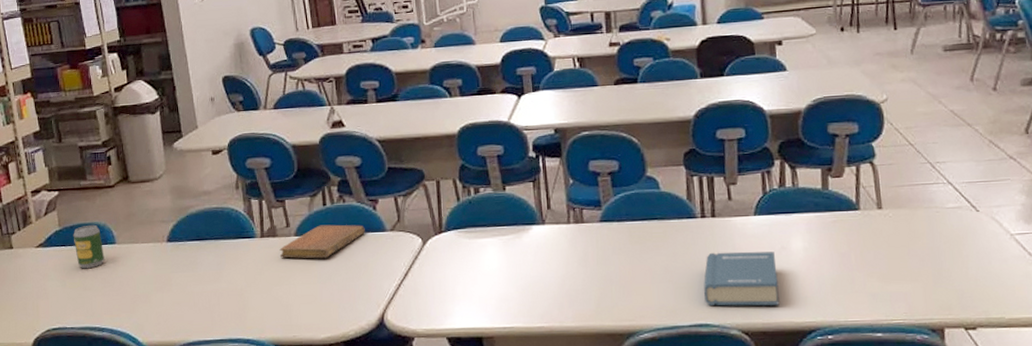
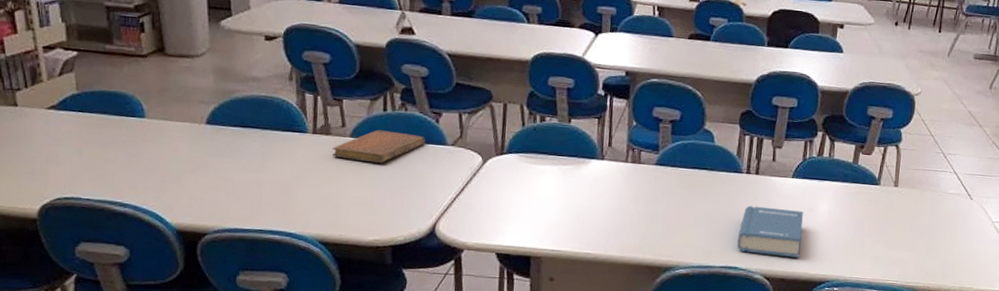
soda can: present [73,224,104,269] -> none [93,93,131,140]

